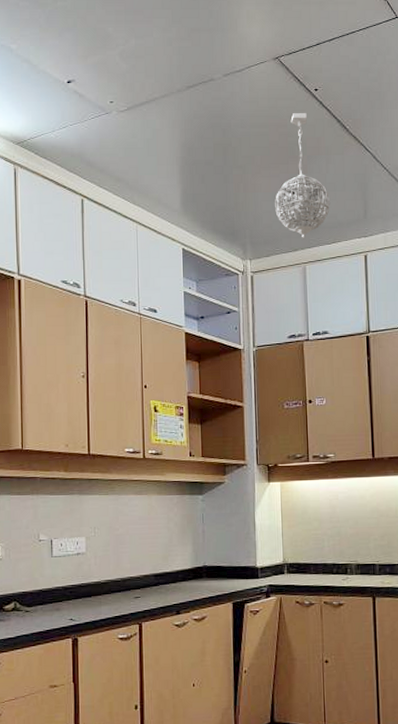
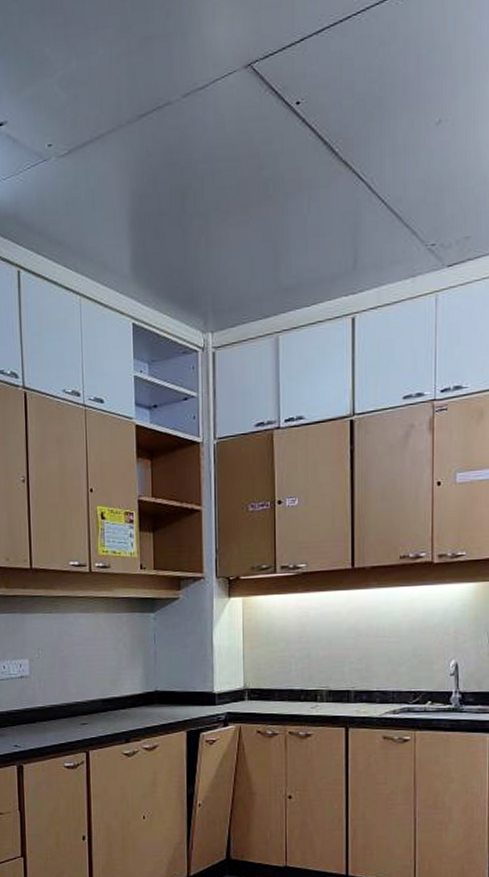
pendant light: present [275,113,331,239] -> none [243,136,312,302]

